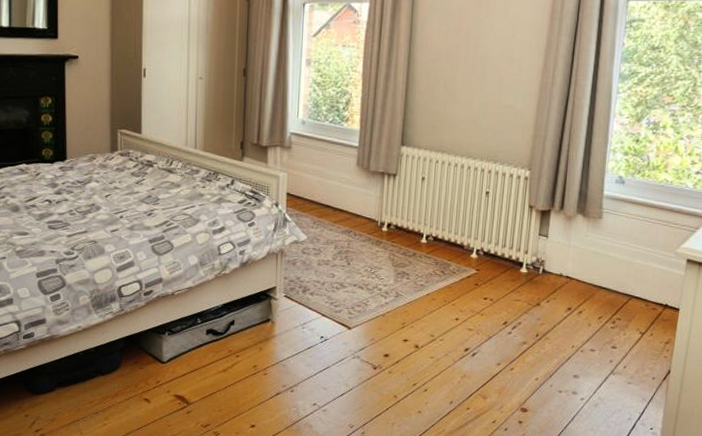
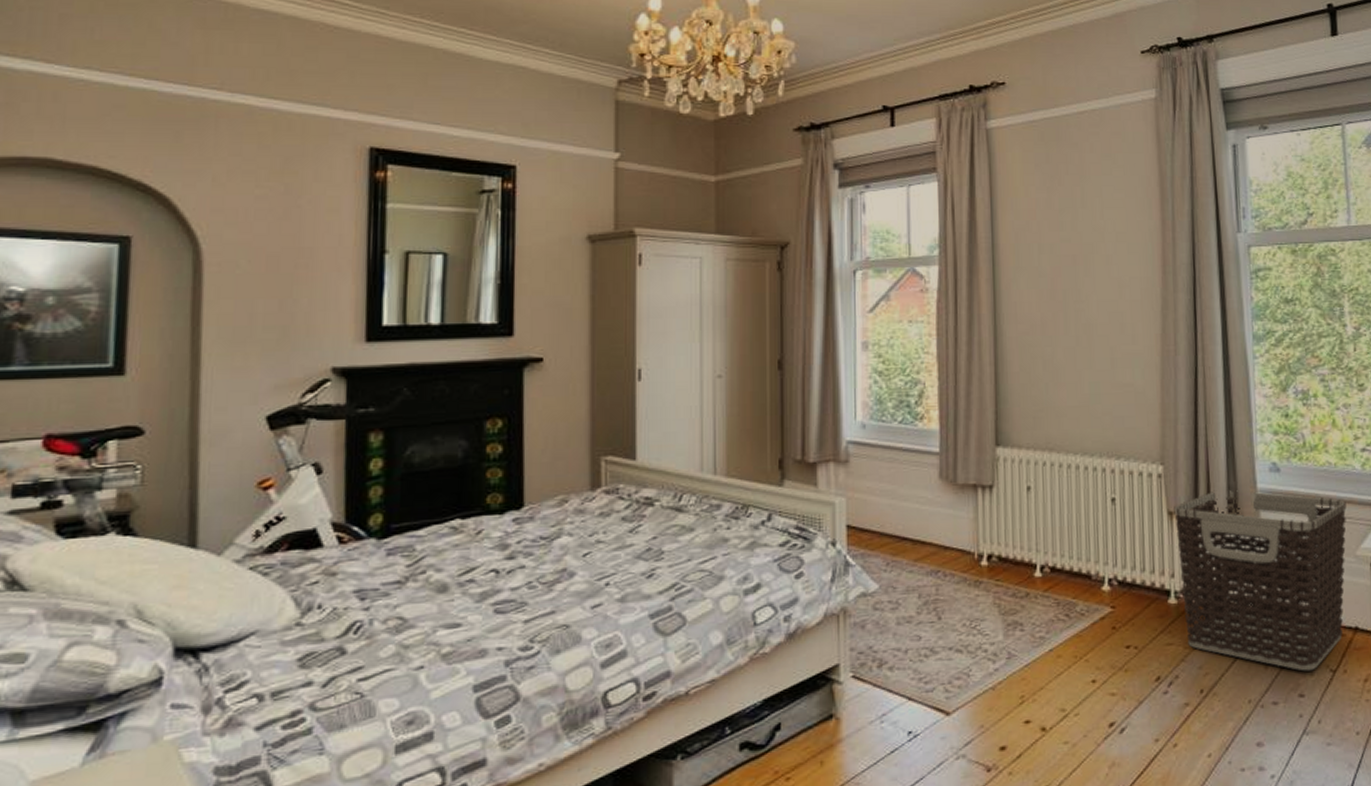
clothes hamper: none [531,193,676,331] -> present [1174,489,1347,671]

